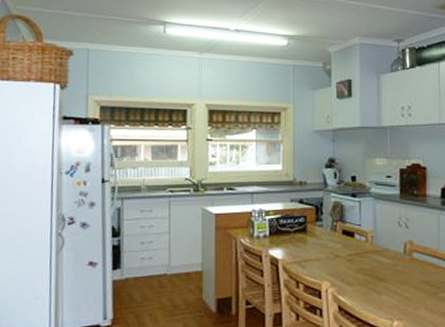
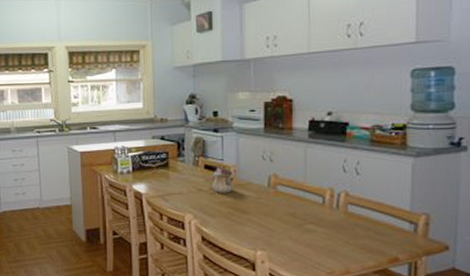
teapot: none [349,231,372,260] -> present [212,166,235,193]

